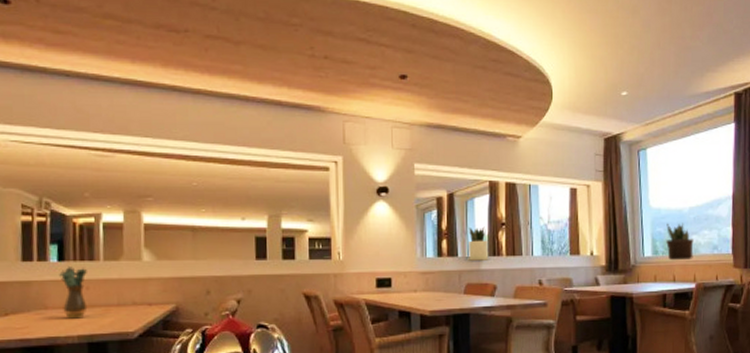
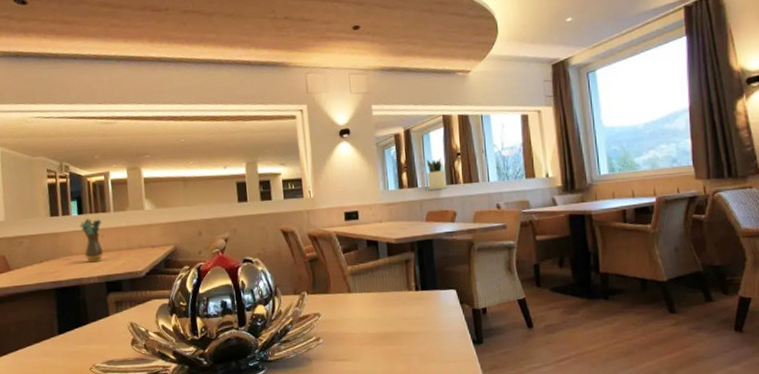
planter: present [666,222,694,261] -> none [621,139,652,177]

